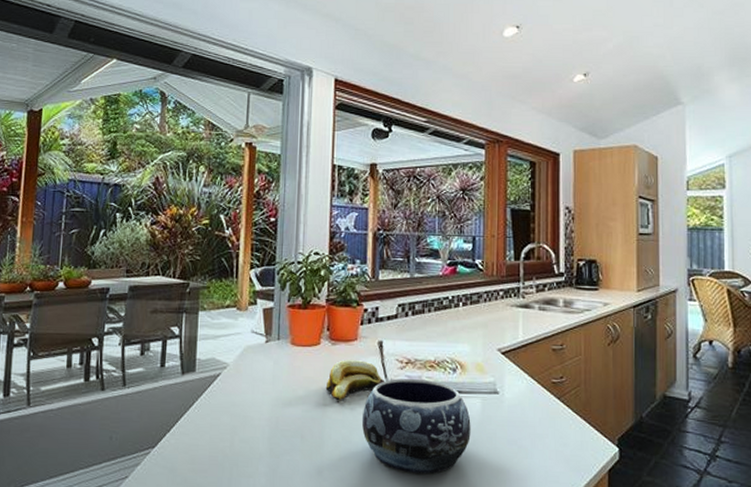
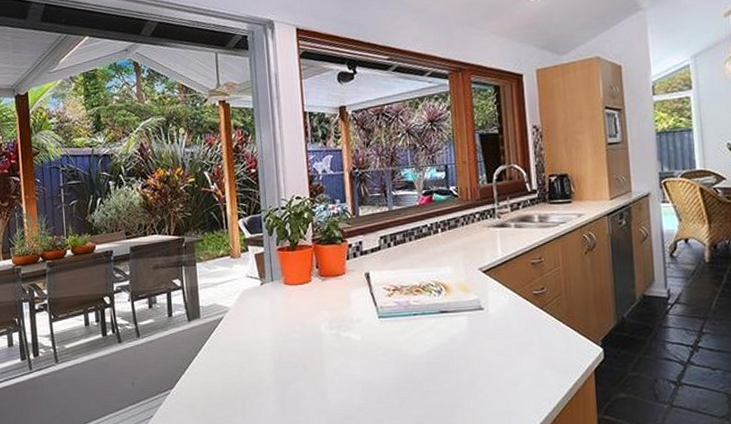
banana: present [325,360,386,401] -> none [321,292,376,331]
decorative bowl: present [361,379,471,474] -> none [357,304,461,390]

